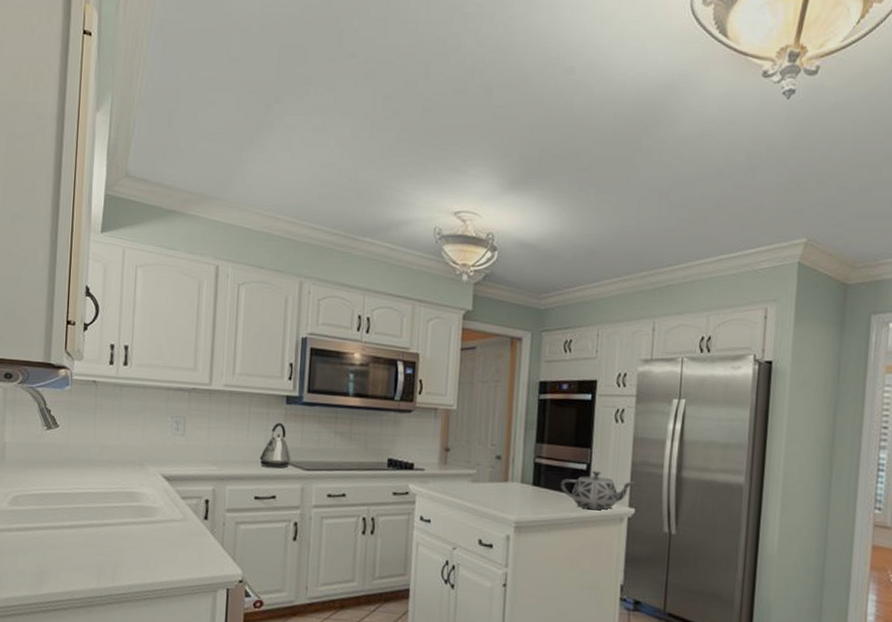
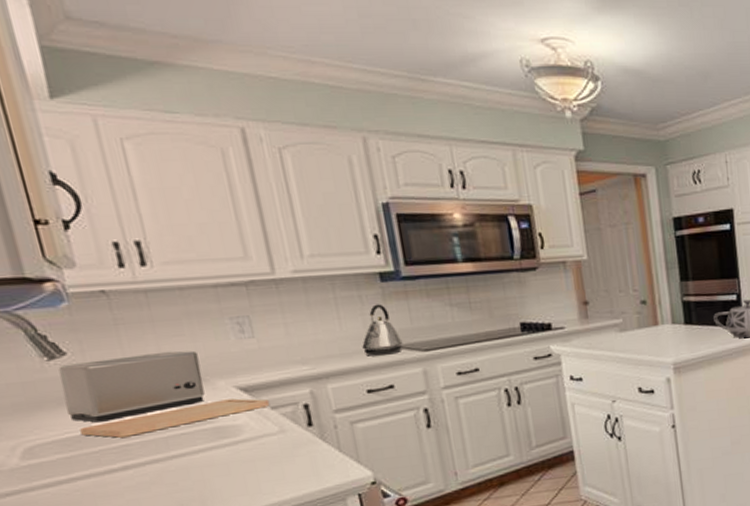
toaster: none [47,434,143,486] -> present [58,350,205,423]
cutting board: none [51,483,182,501] -> present [80,398,270,438]

